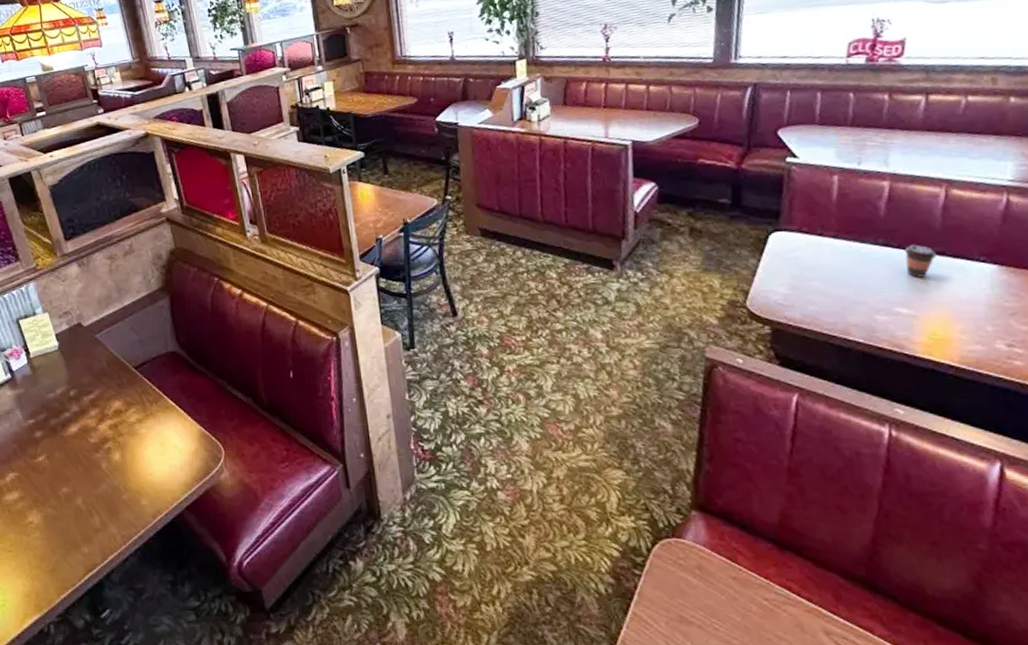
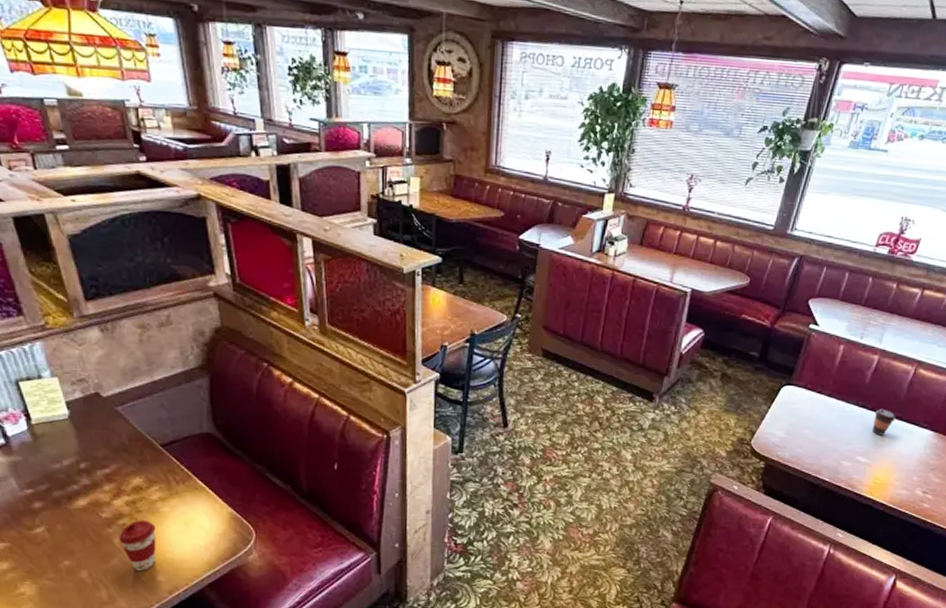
coffee cup: none [105,443,138,496] -> present [119,520,156,572]

